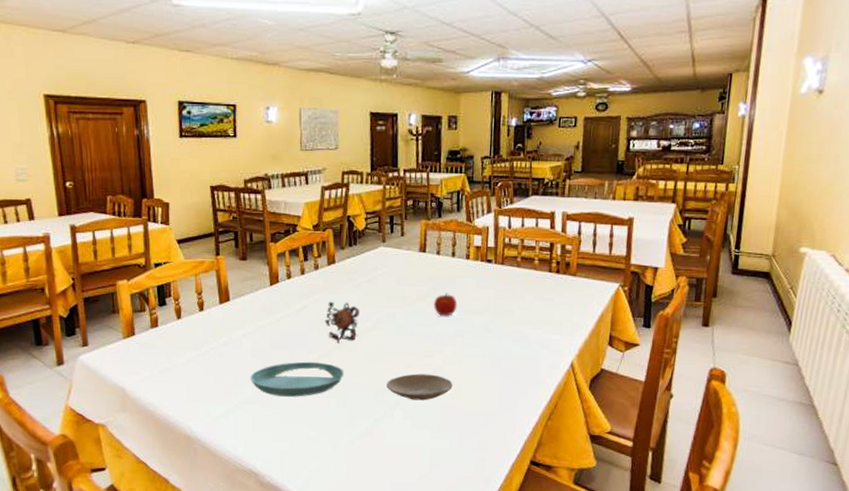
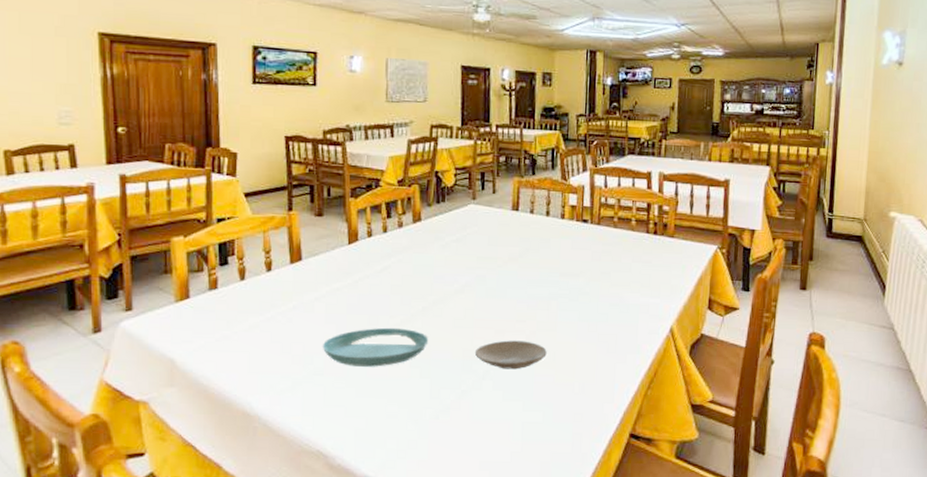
teapot: present [324,301,360,344] -> none [408,262,447,308]
fruit: present [434,293,457,316] -> none [527,254,552,278]

